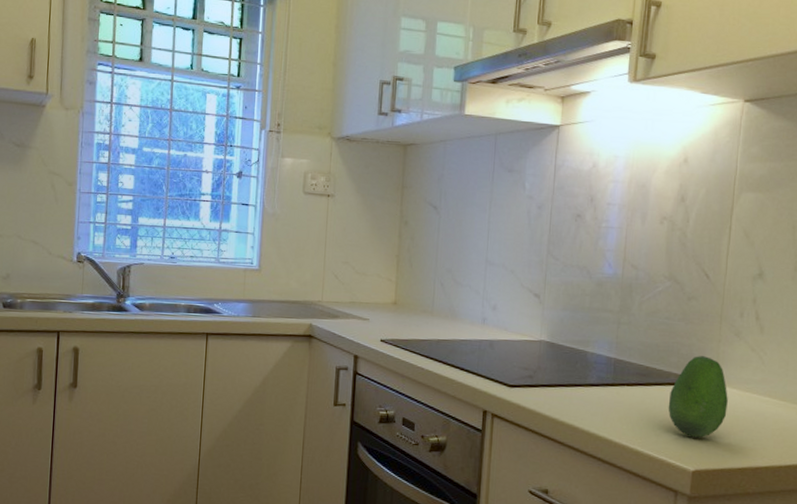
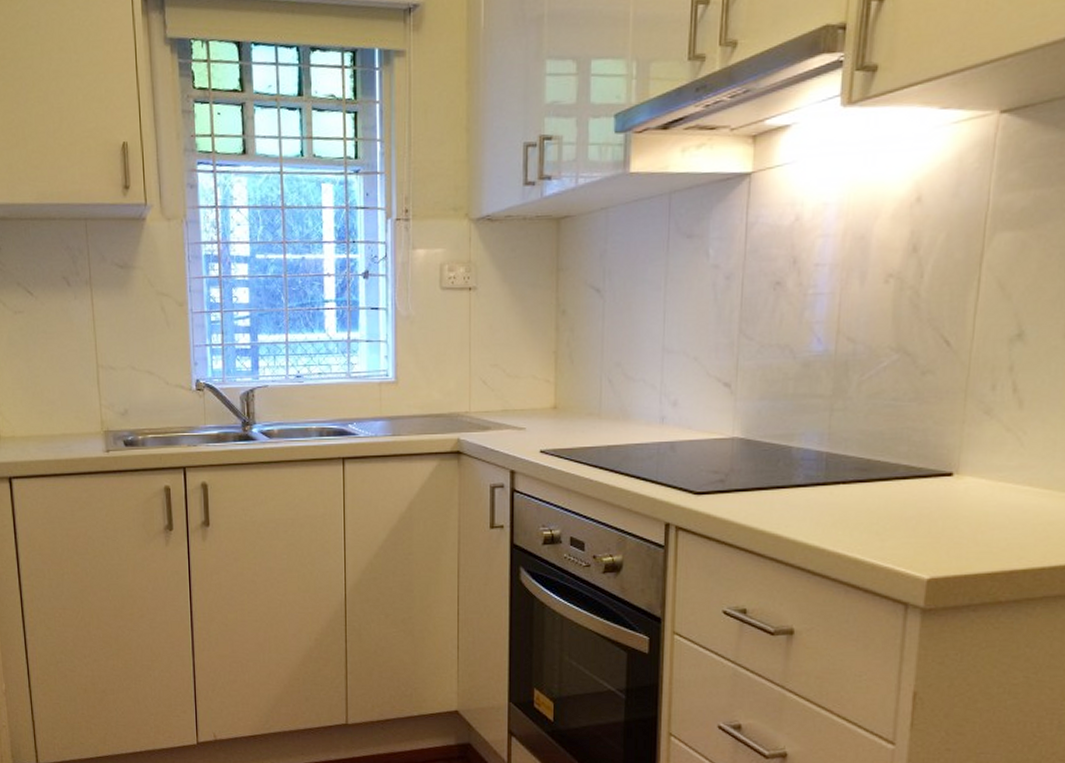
fruit: present [668,356,728,437] -> none [895,442,975,539]

